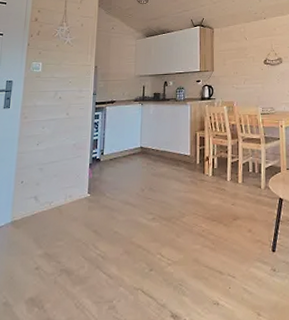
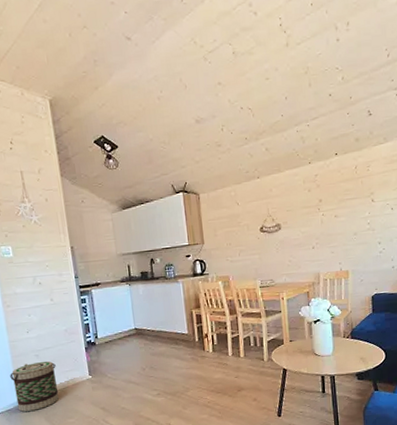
basket: none [8,175,57,230] -> present [10,361,59,412]

